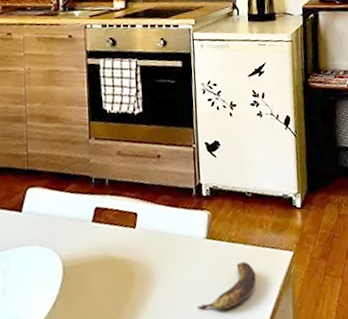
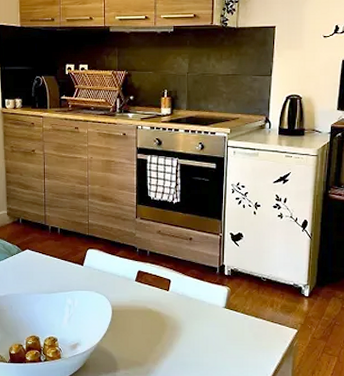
banana: present [196,262,256,310] -> none [213,330,263,362]

